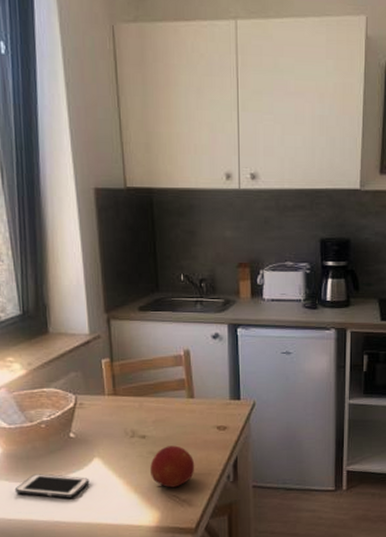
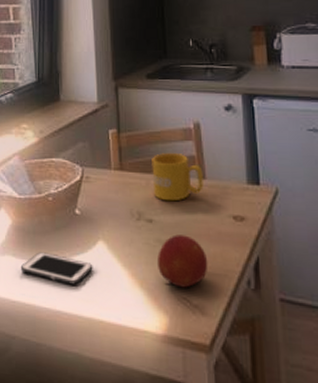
mug: none [144,378,192,419] -> present [152,153,204,202]

